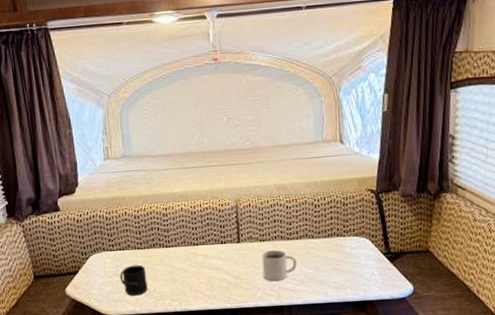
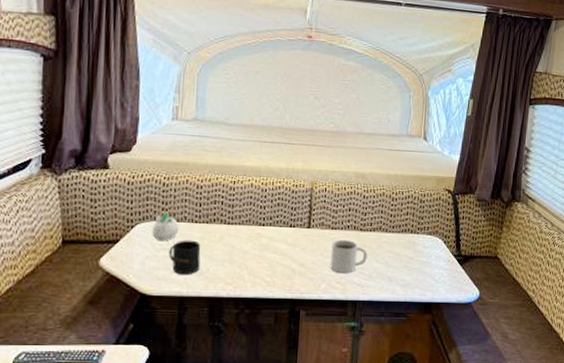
succulent planter: none [103,243,125,269] -> present [152,212,179,242]

